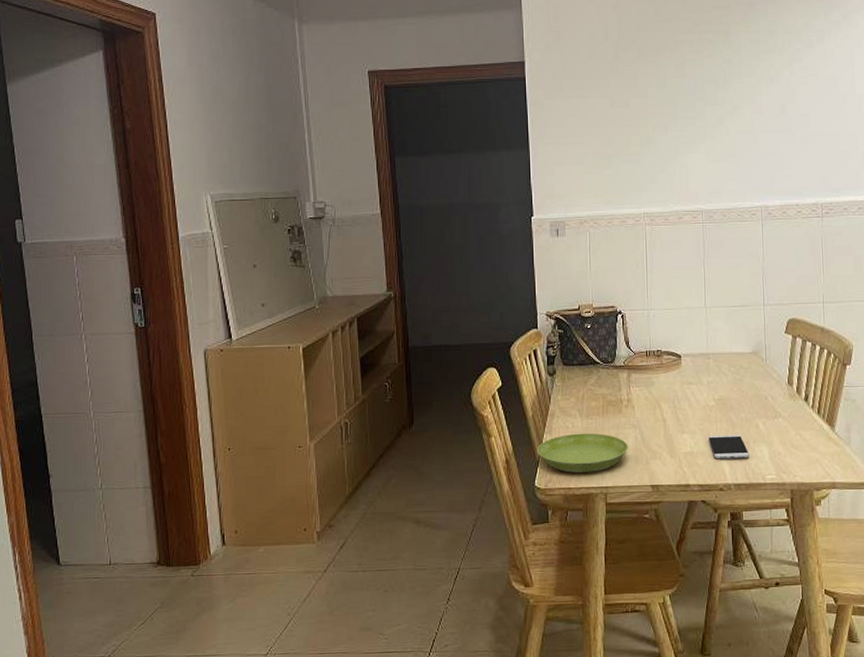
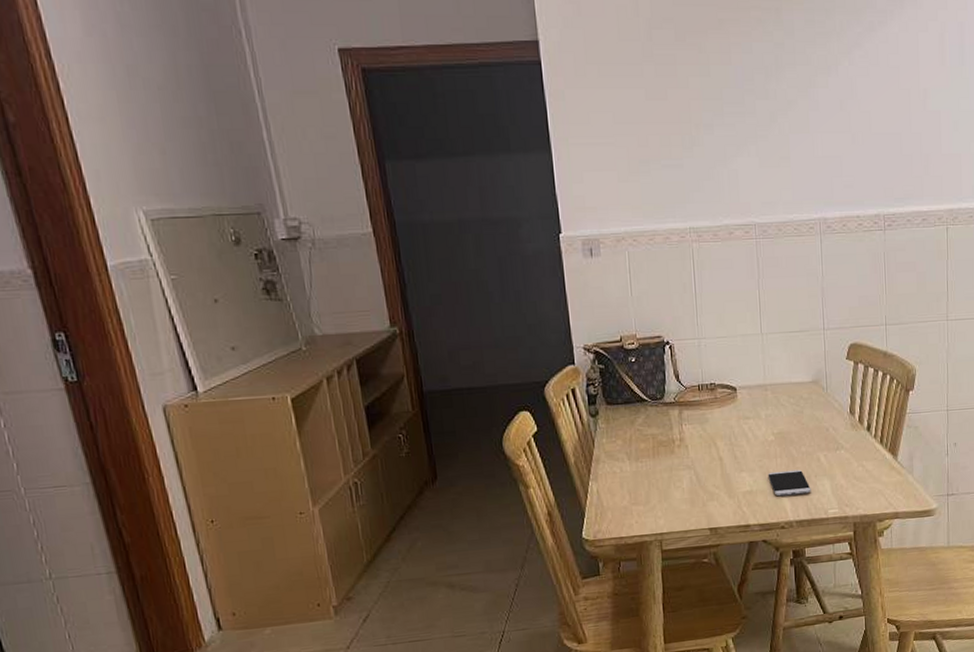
saucer: present [537,433,628,473] -> none [582,477,683,521]

